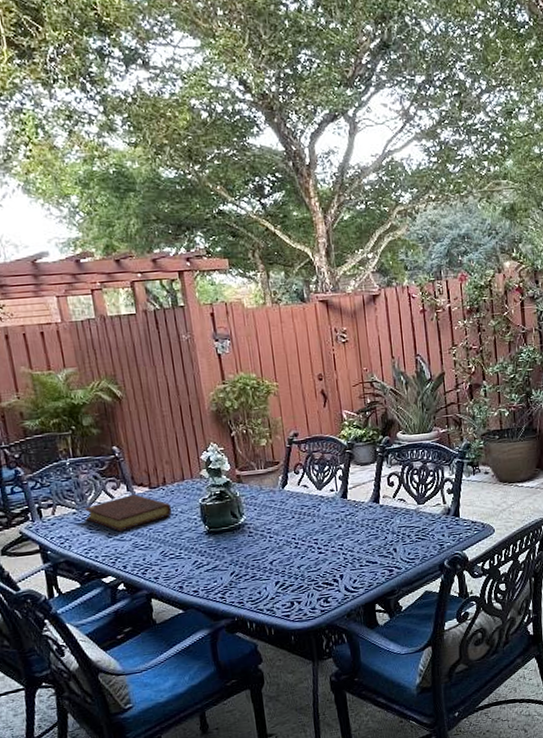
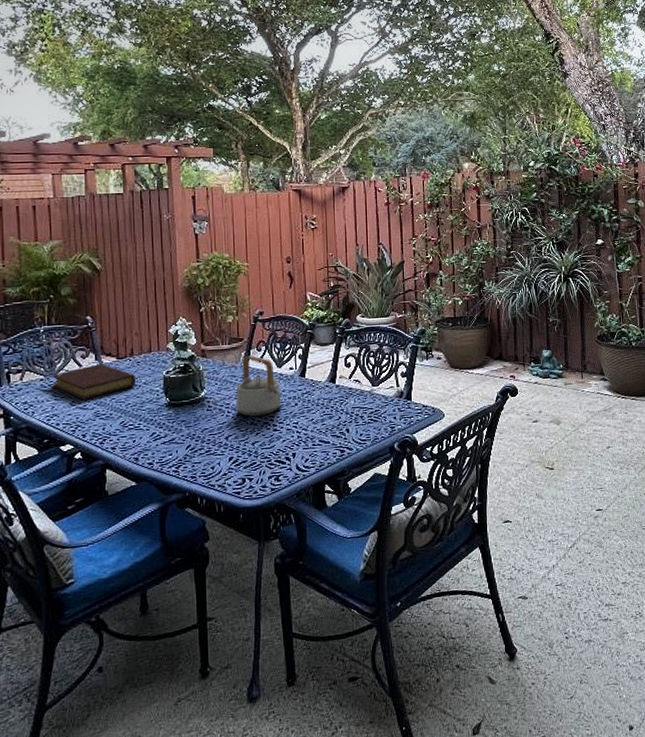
teapot: none [276,479,325,541] -> present [236,355,282,417]

